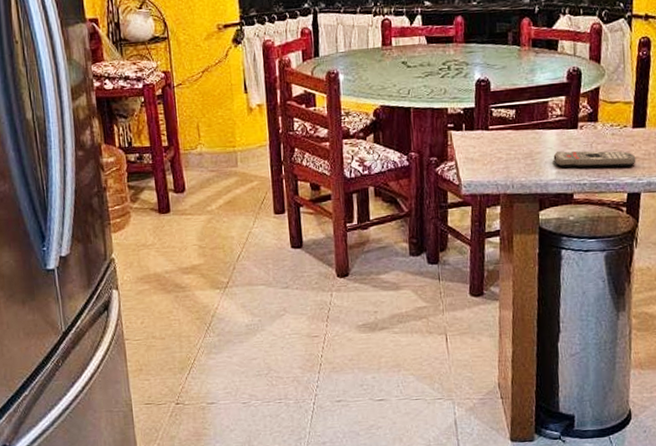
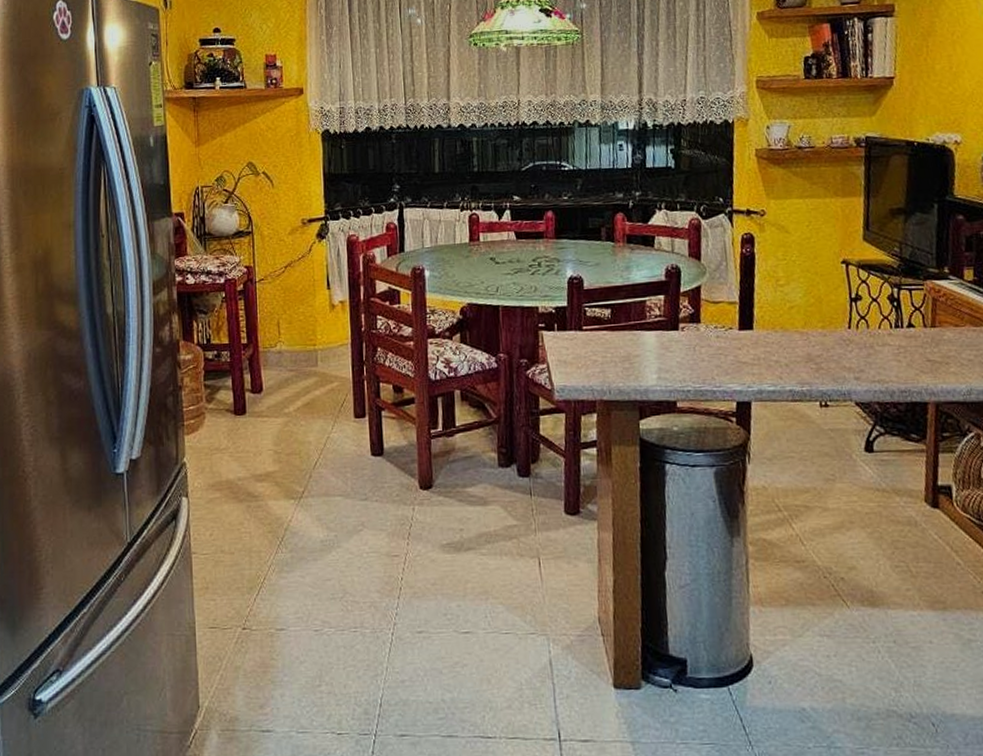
remote control: present [553,150,636,168] -> none [653,354,745,373]

